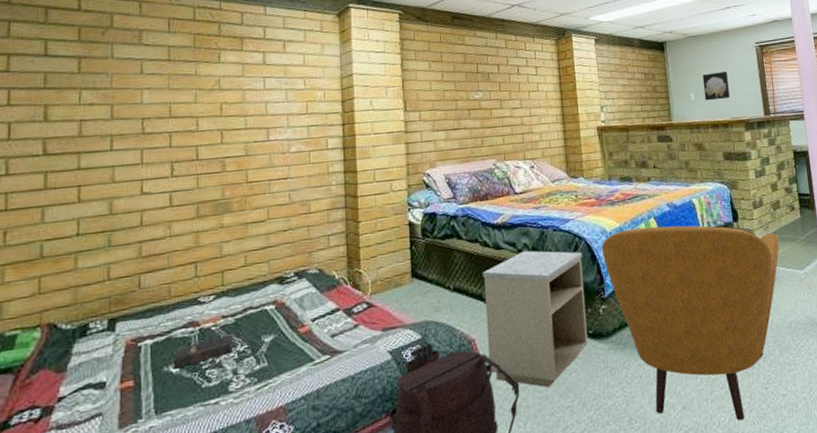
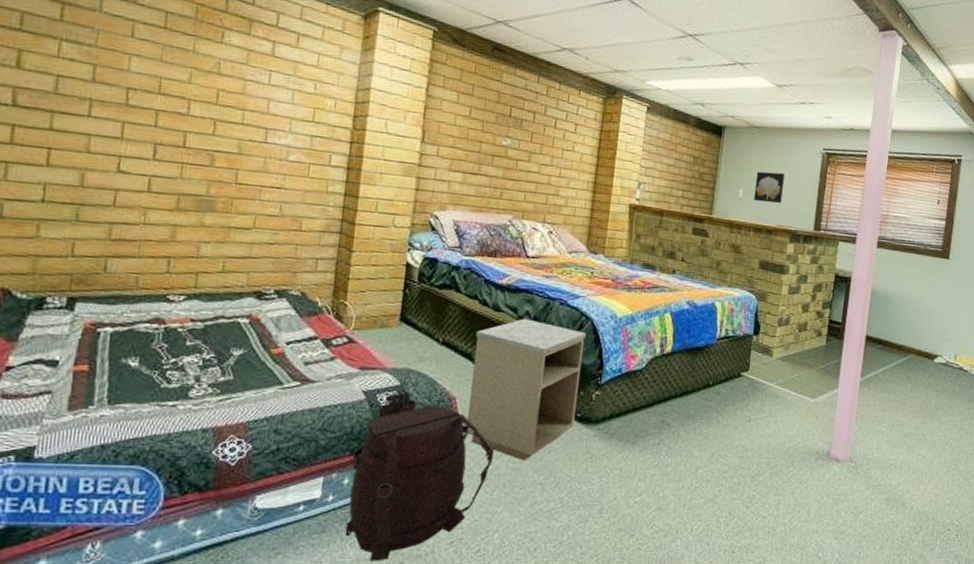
hardback book: present [172,334,234,369] -> none [131,339,201,363]
armchair: present [602,225,780,421] -> none [607,319,797,532]

